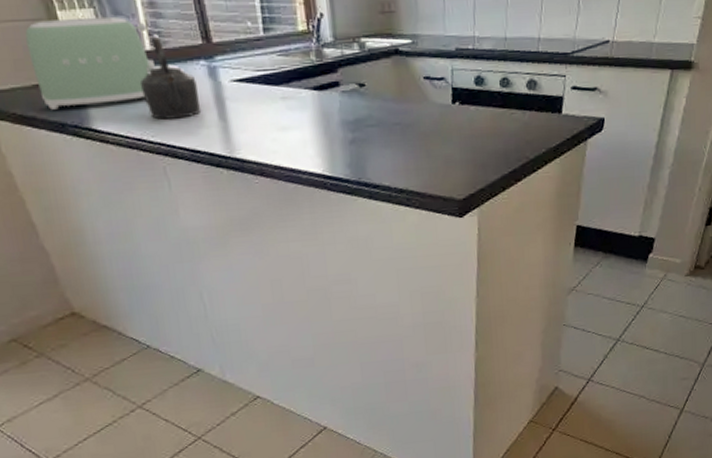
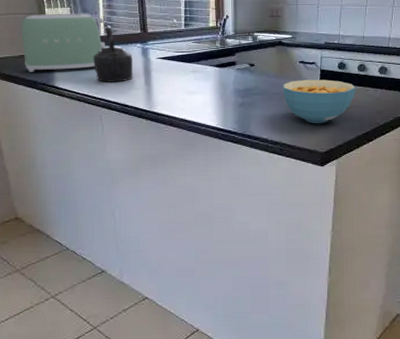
cereal bowl: none [404,101,499,163] -> present [283,79,356,124]

